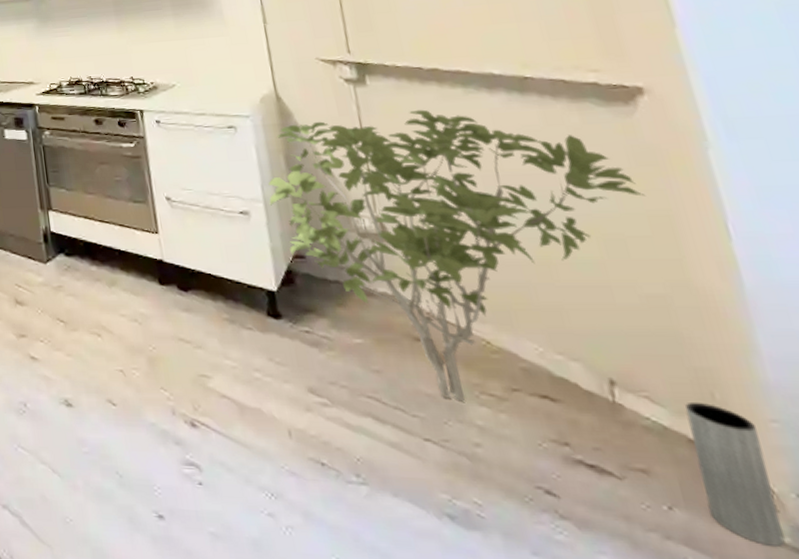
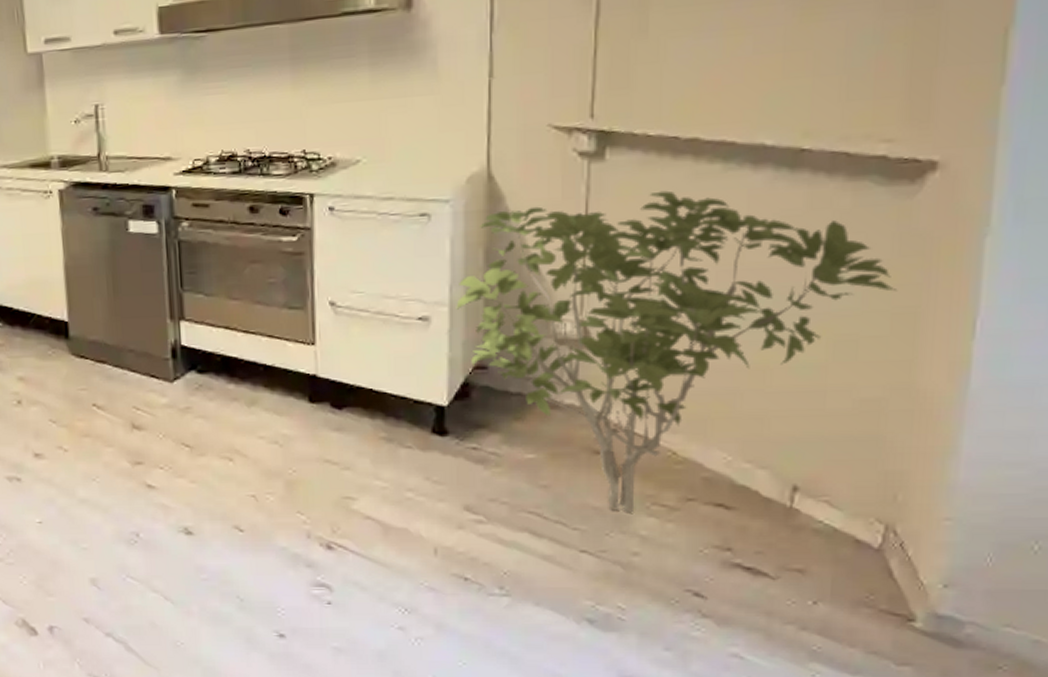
vase: present [684,401,786,547] -> none [853,504,929,631]

